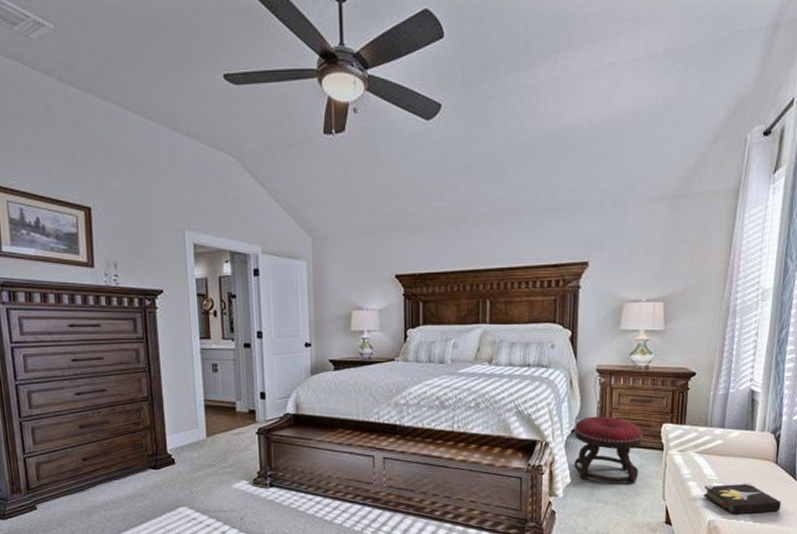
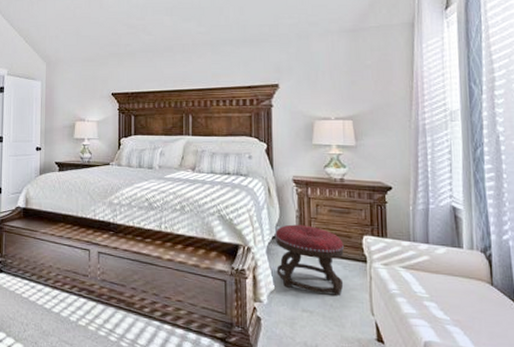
hardback book: present [703,483,781,515] -> none [414,302,505,339]

